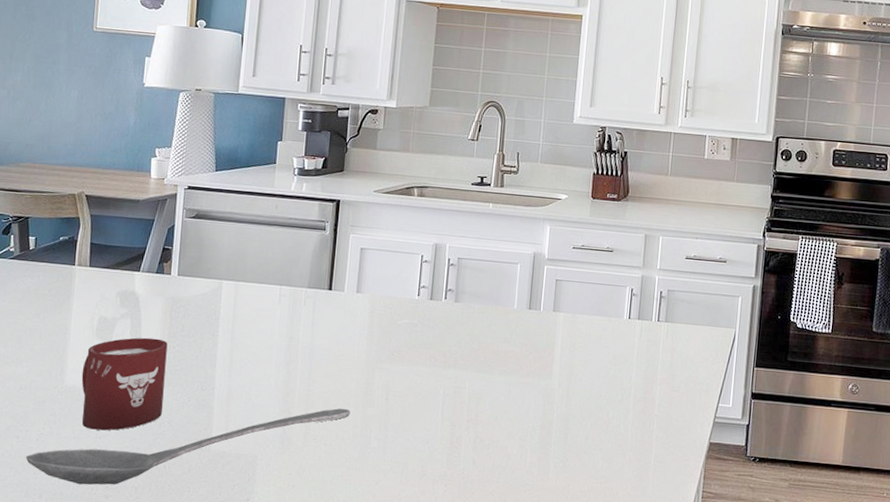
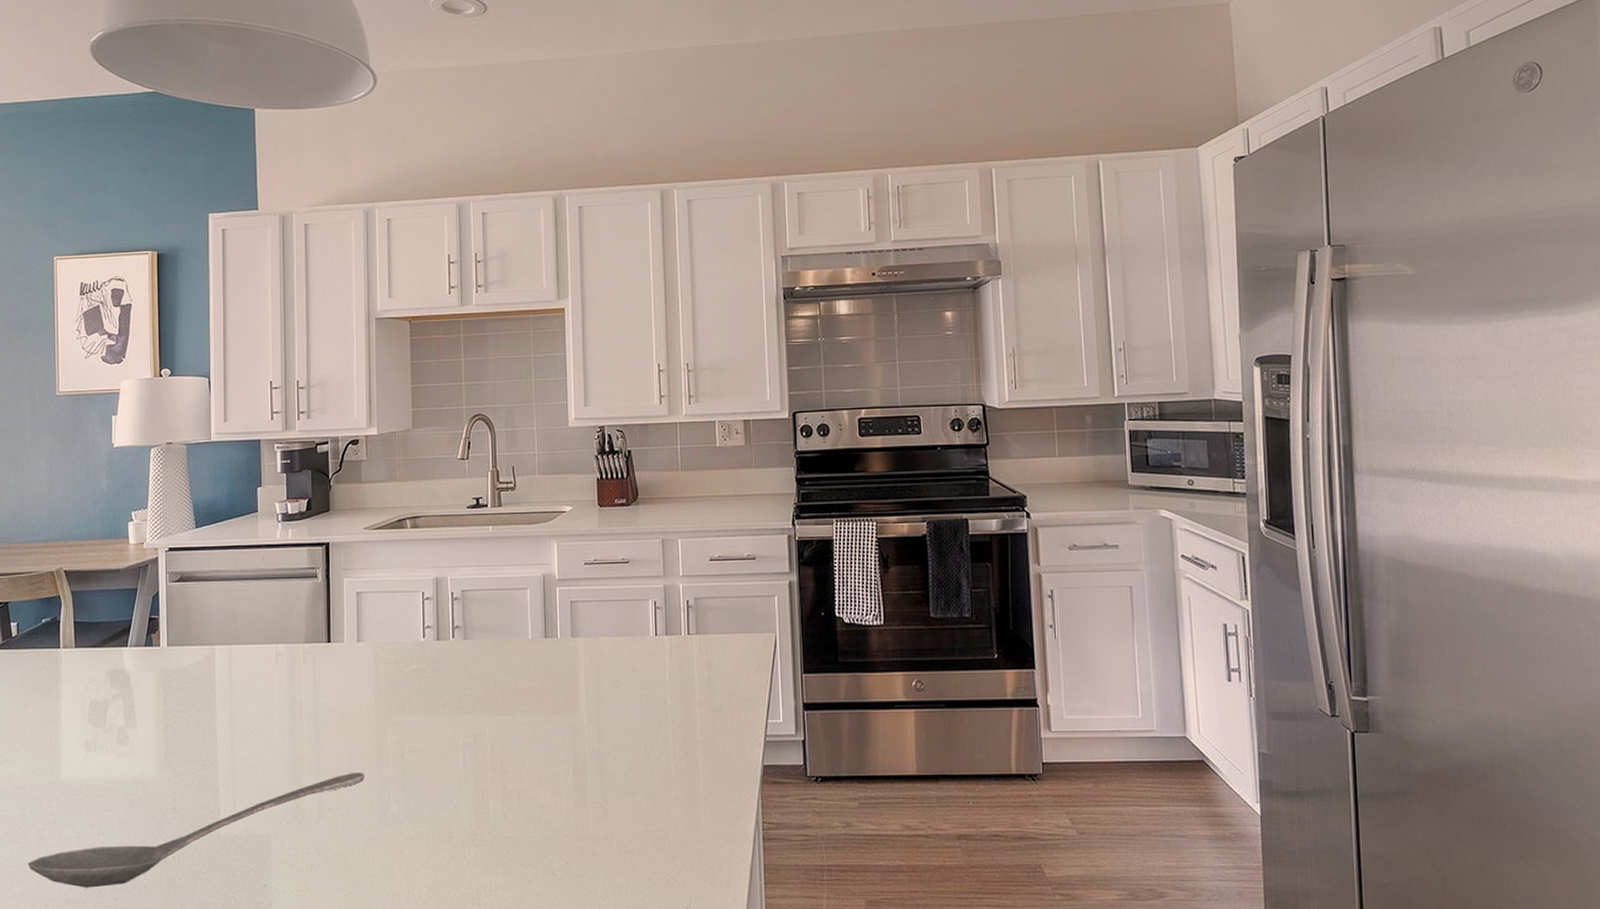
cup: present [81,337,168,431] -> none [77,717,165,826]

